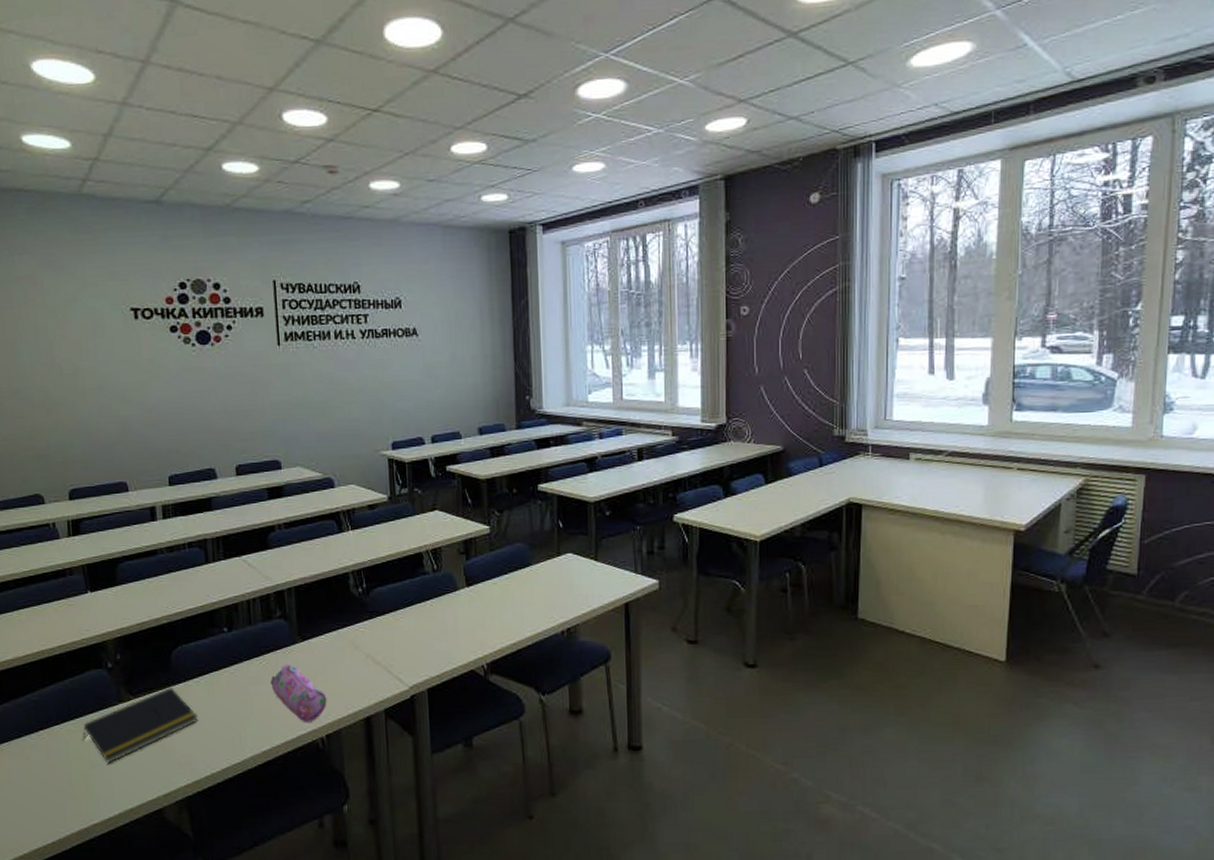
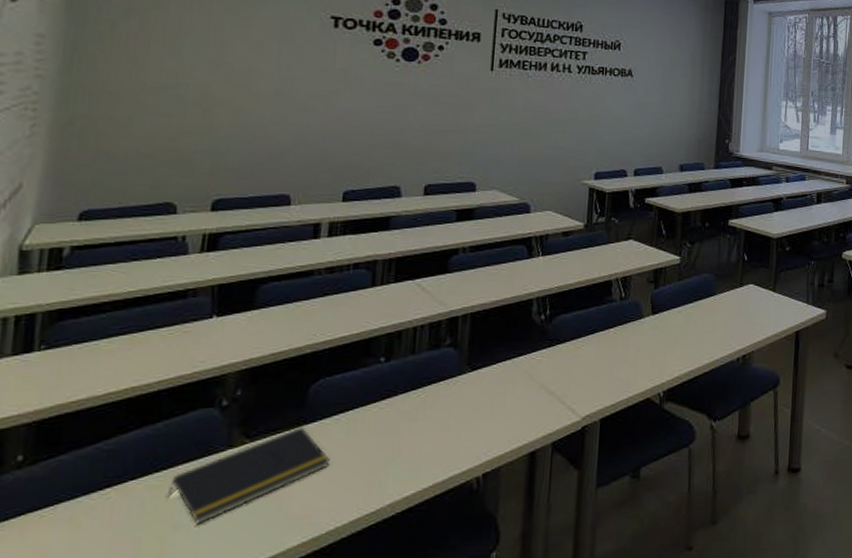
pencil case: present [270,665,327,723] -> none [427,397,490,462]

